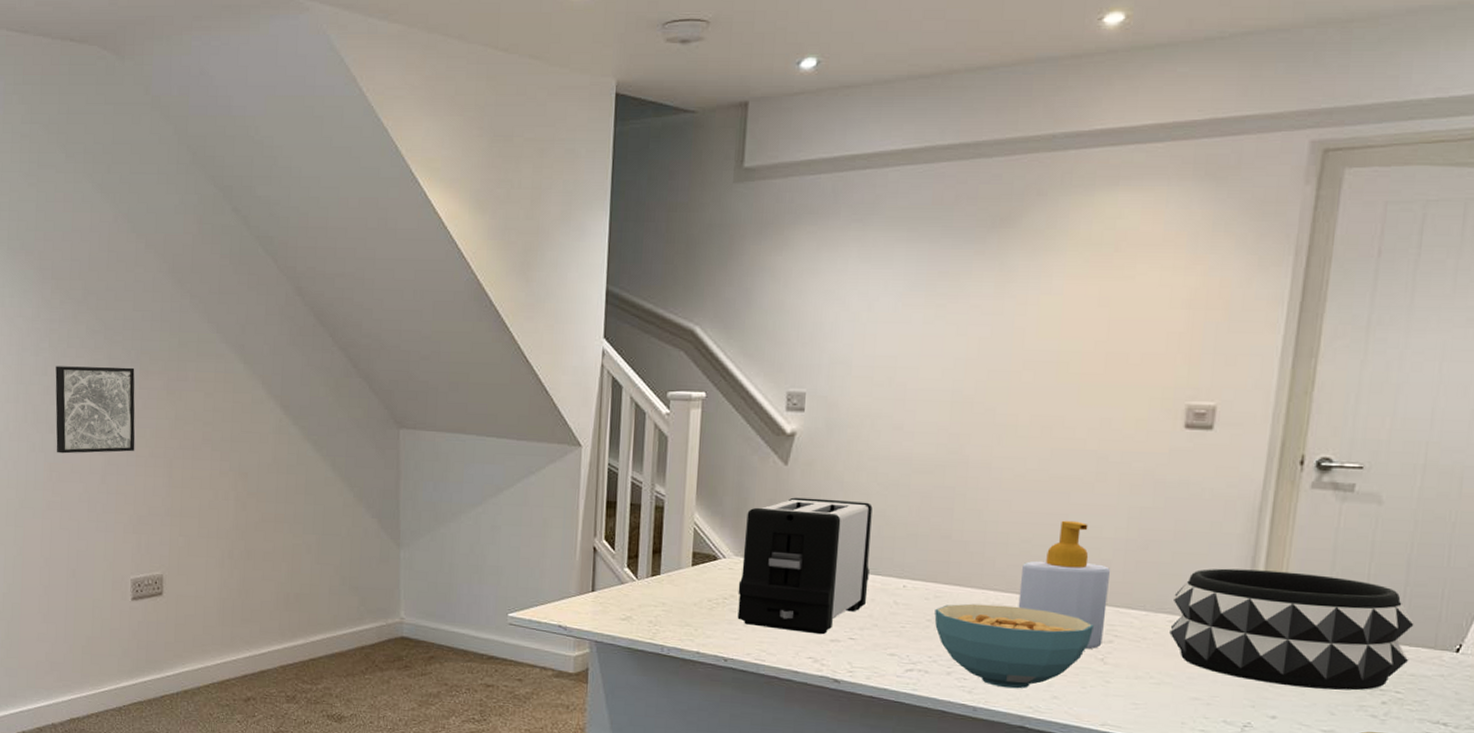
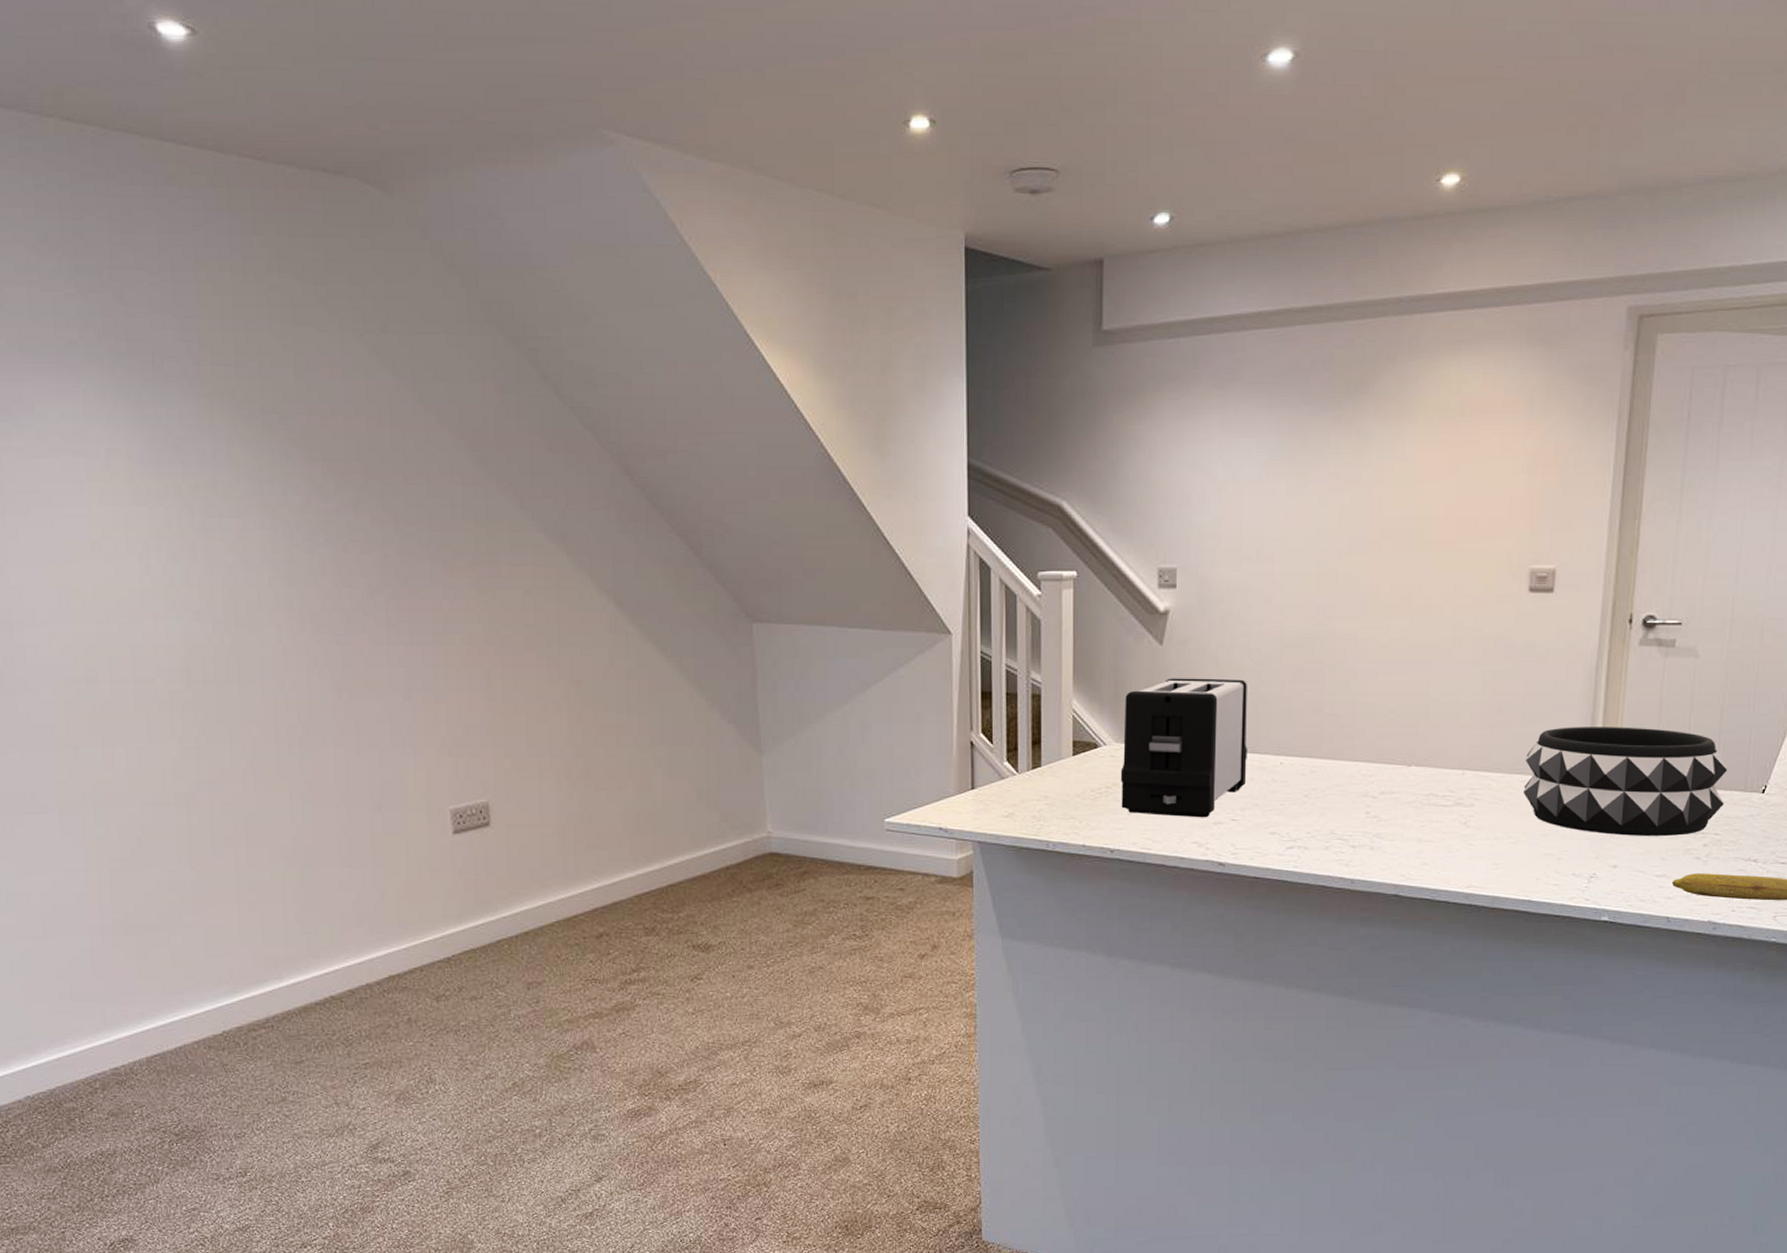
wall art: present [55,366,135,454] -> none [336,563,443,668]
cereal bowl: present [934,603,1095,689] -> none [1311,776,1457,858]
soap bottle: present [1018,520,1110,650] -> none [1387,688,1469,814]

